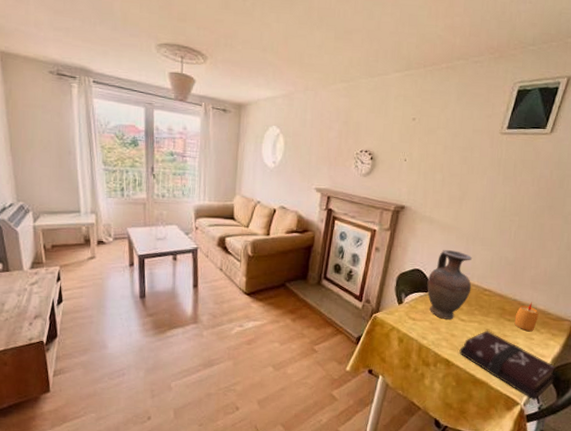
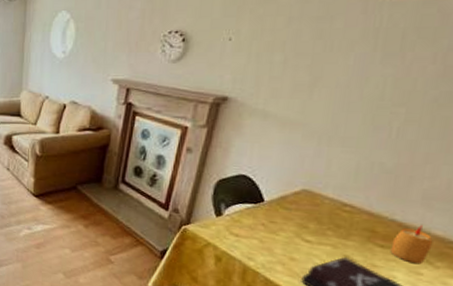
vase: present [427,250,473,320] -> none [256,152,327,240]

